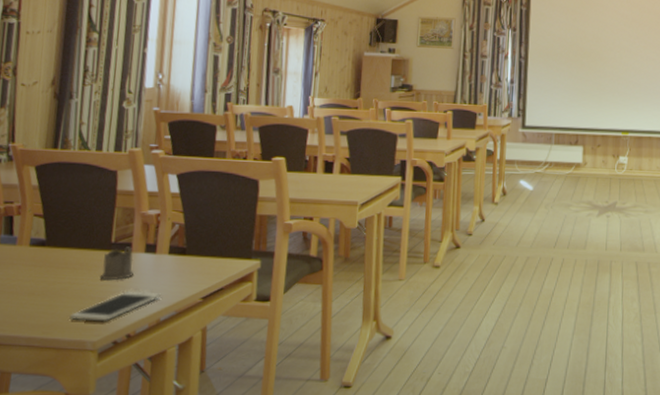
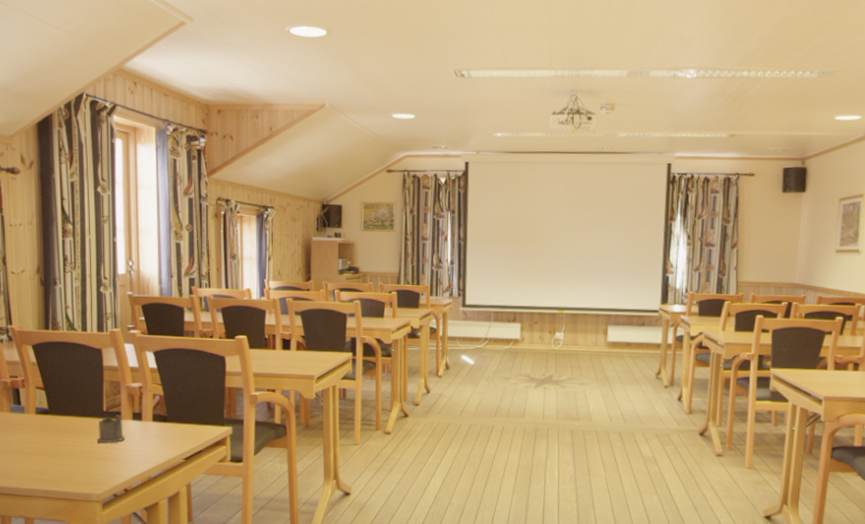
cell phone: present [69,291,161,322] -> none [75,452,149,478]

